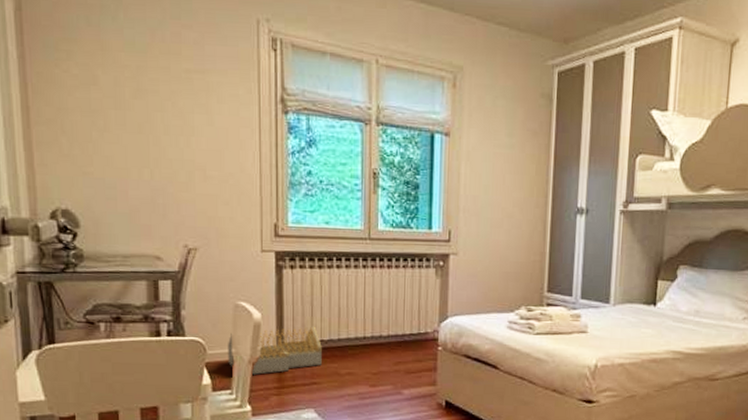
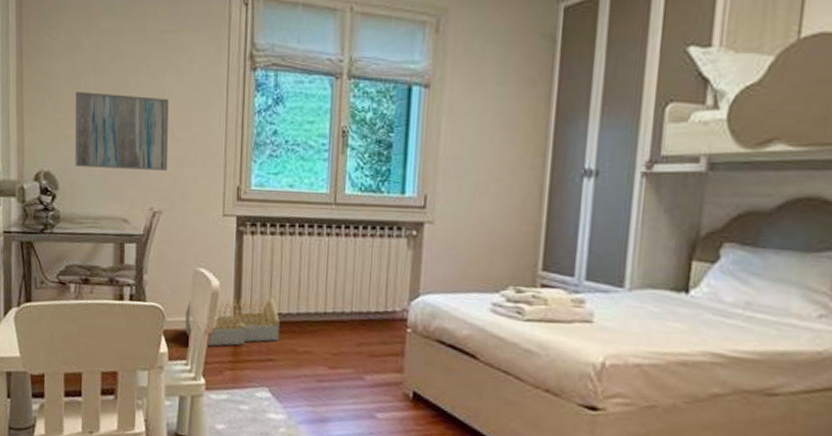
wall art: none [93,128,201,209] -> present [75,92,169,171]

